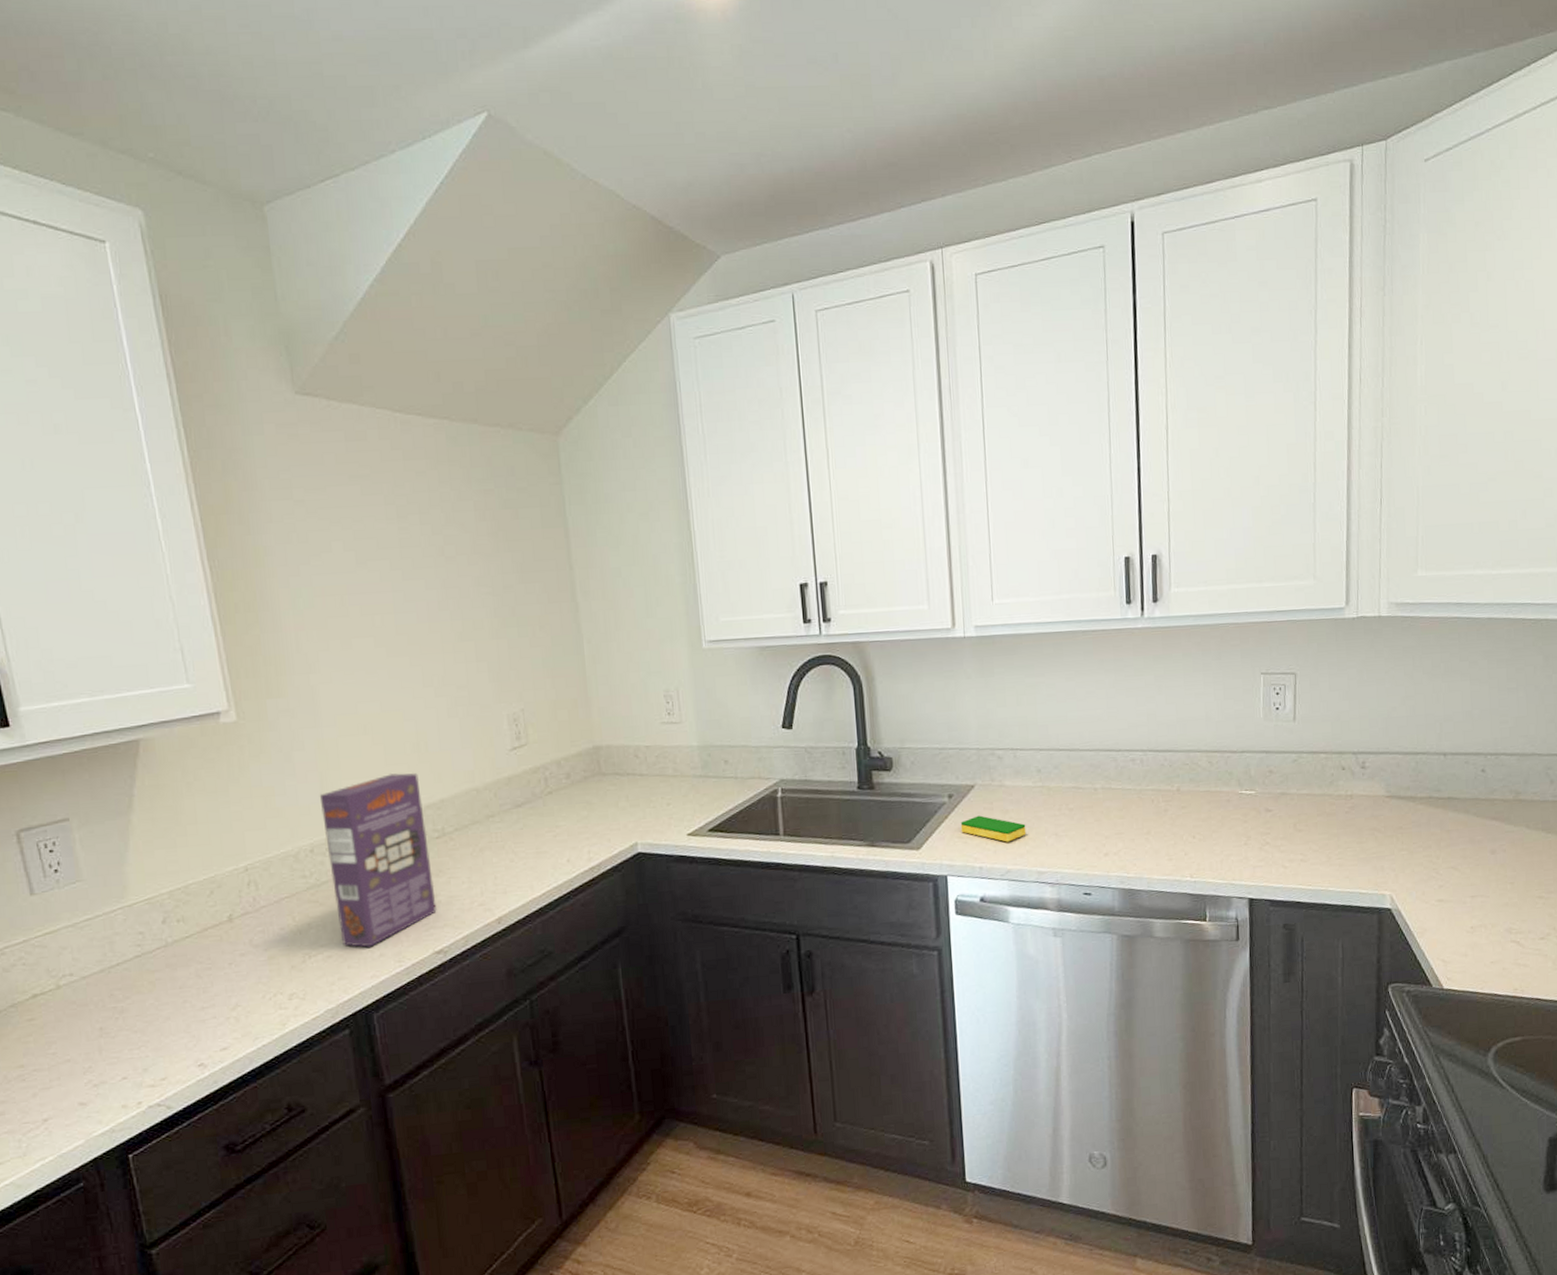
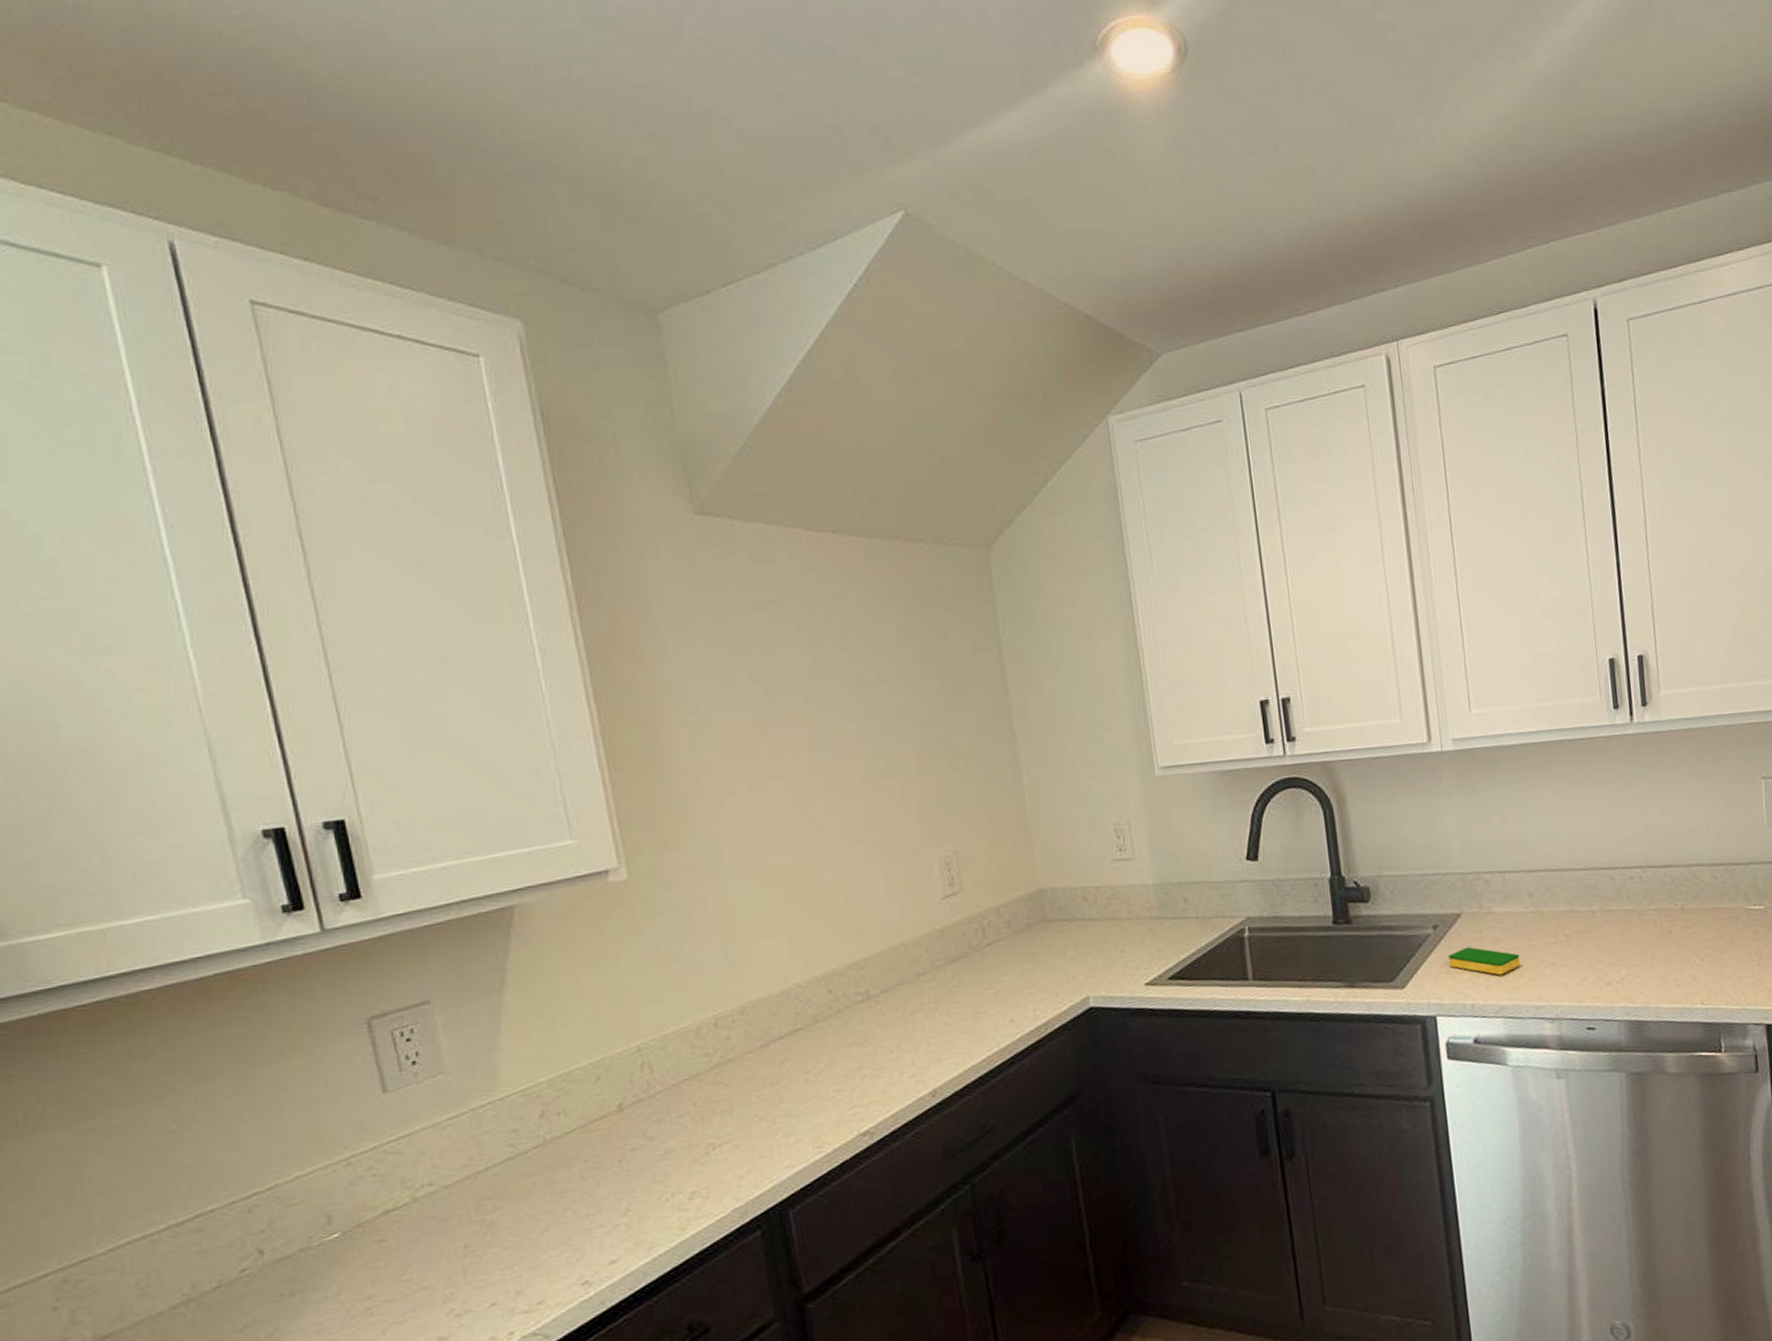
cereal box: present [319,773,437,948] -> none [724,929,862,1133]

